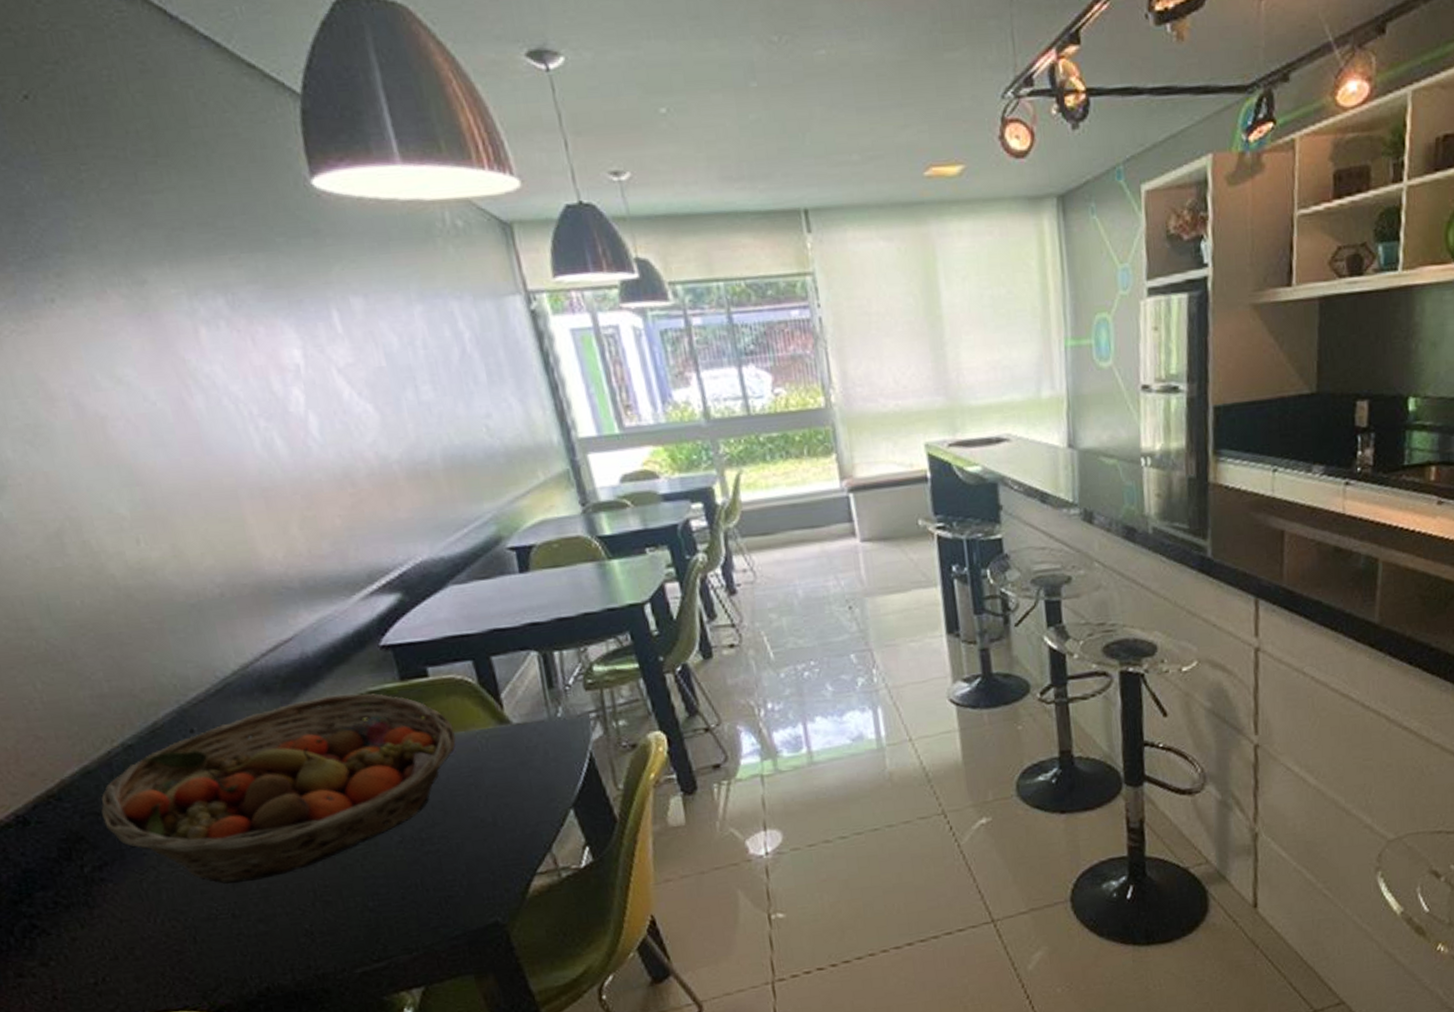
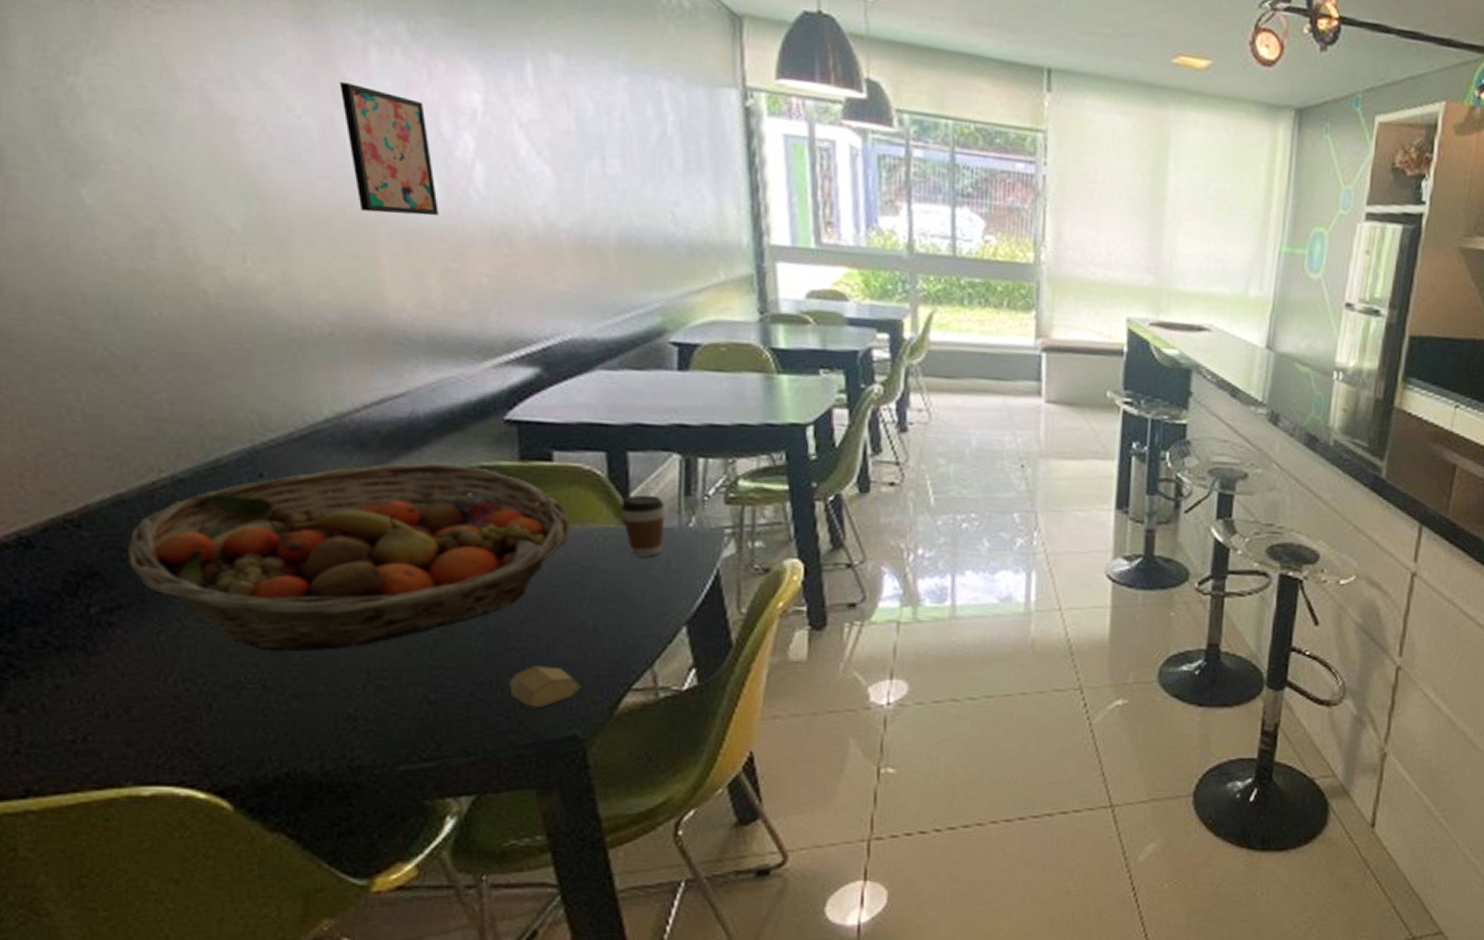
wall art: none [180,363,287,478] -> present [339,82,439,216]
soap bar: none [432,863,495,901] -> present [510,666,583,707]
coffee cup: none [494,693,538,752] -> present [620,494,666,557]

